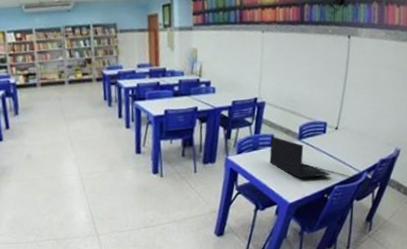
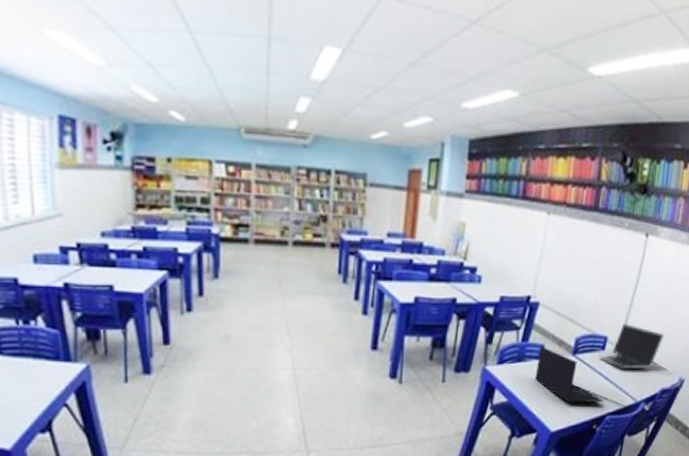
laptop: none [319,109,377,146] -> present [596,323,665,368]

